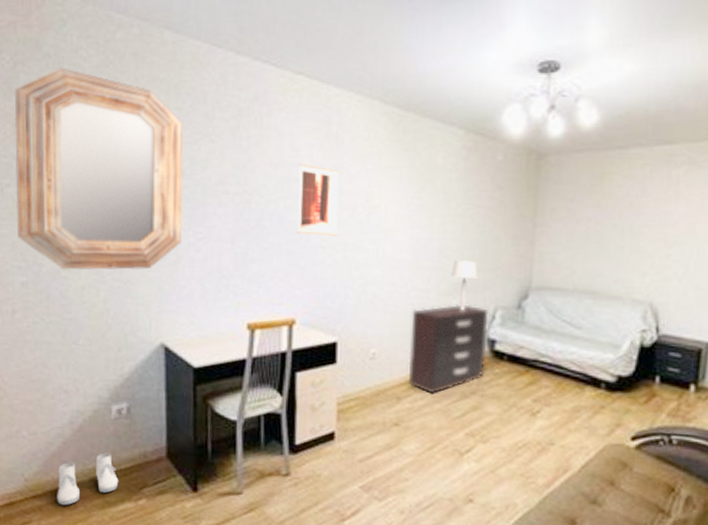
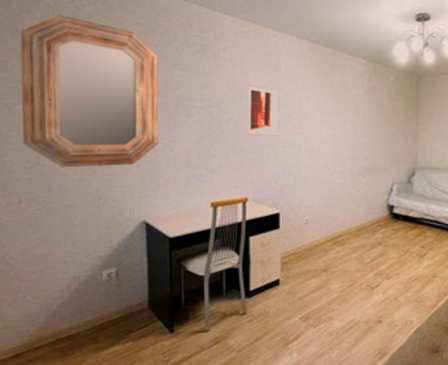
boots: present [57,452,119,506] -> none [57,308,109,353]
dresser: present [408,304,489,394] -> none [332,181,388,247]
table lamp: present [451,260,478,311] -> none [361,151,379,186]

